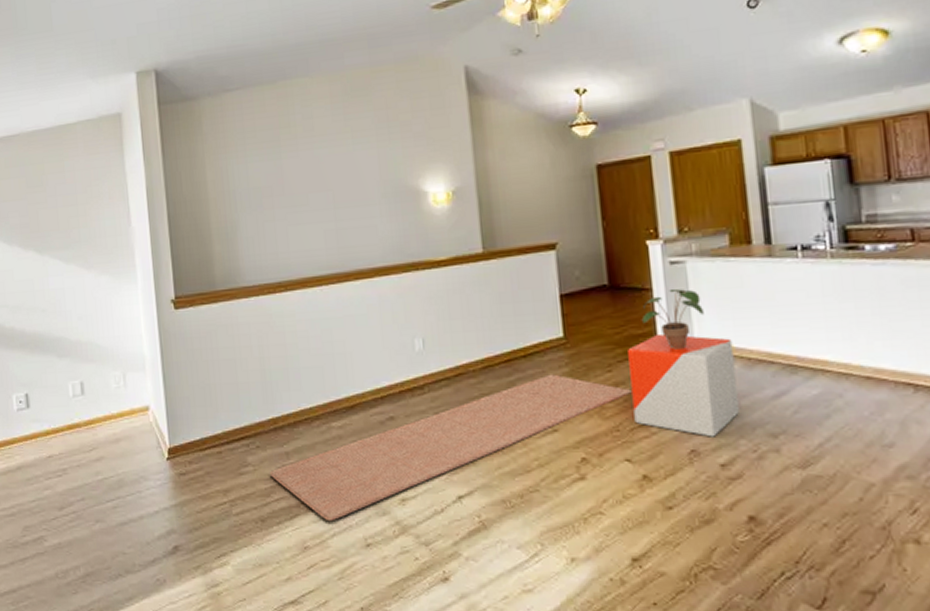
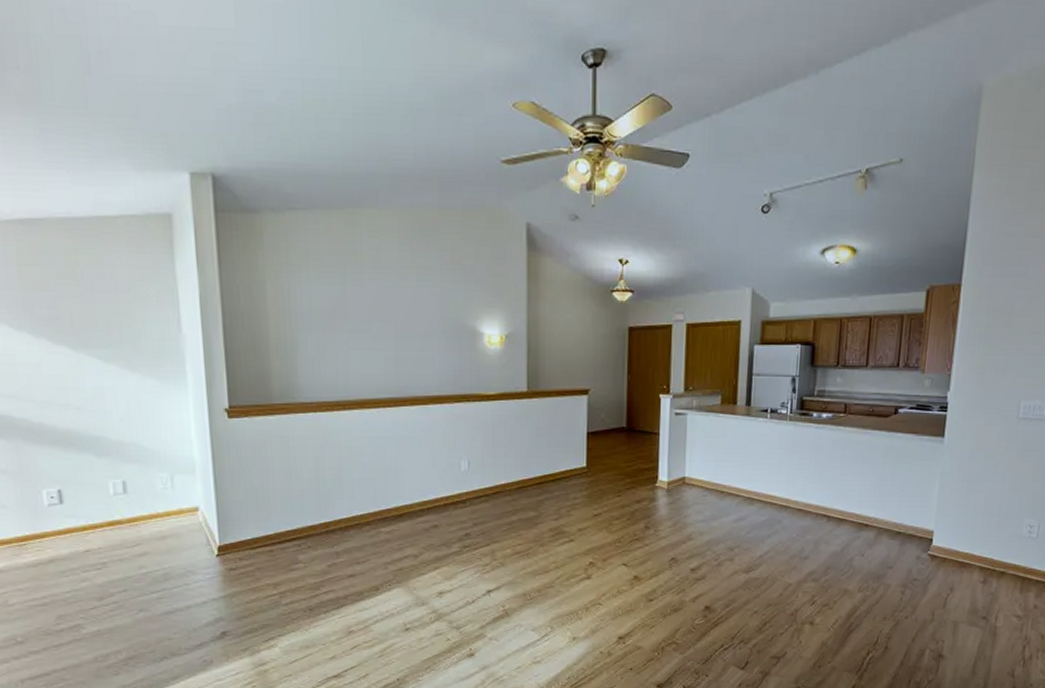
rug: present [269,374,634,522] -> none [319,496,635,610]
stool: present [628,333,739,437] -> none [633,469,712,549]
potted plant: present [642,288,704,350] -> none [649,434,695,482]

